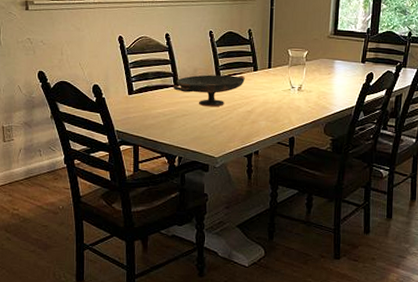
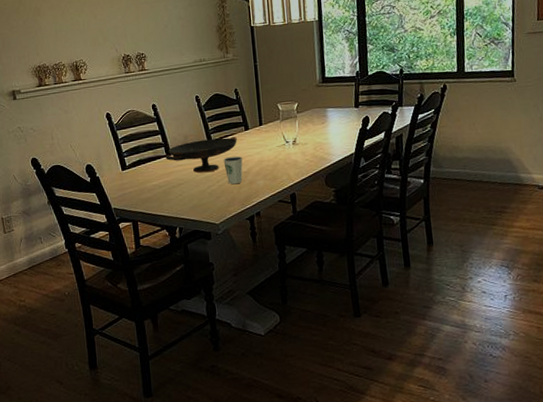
dixie cup: none [229,94,249,122] -> present [223,156,243,185]

